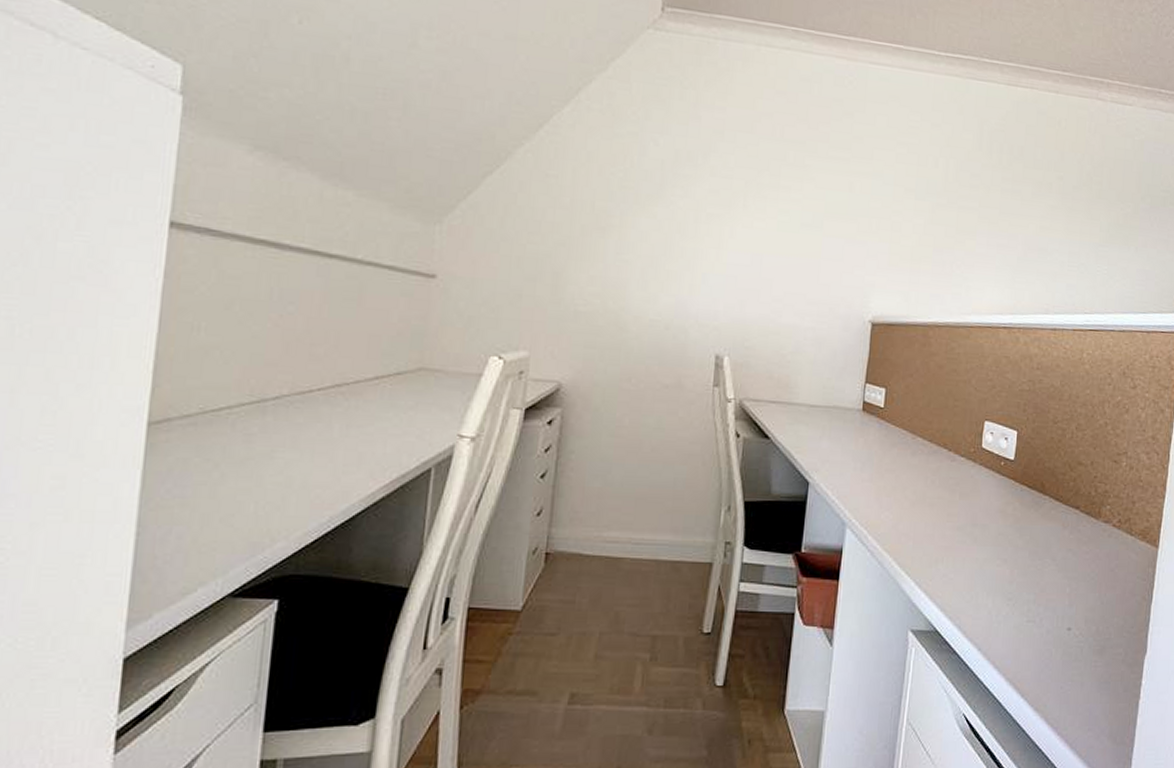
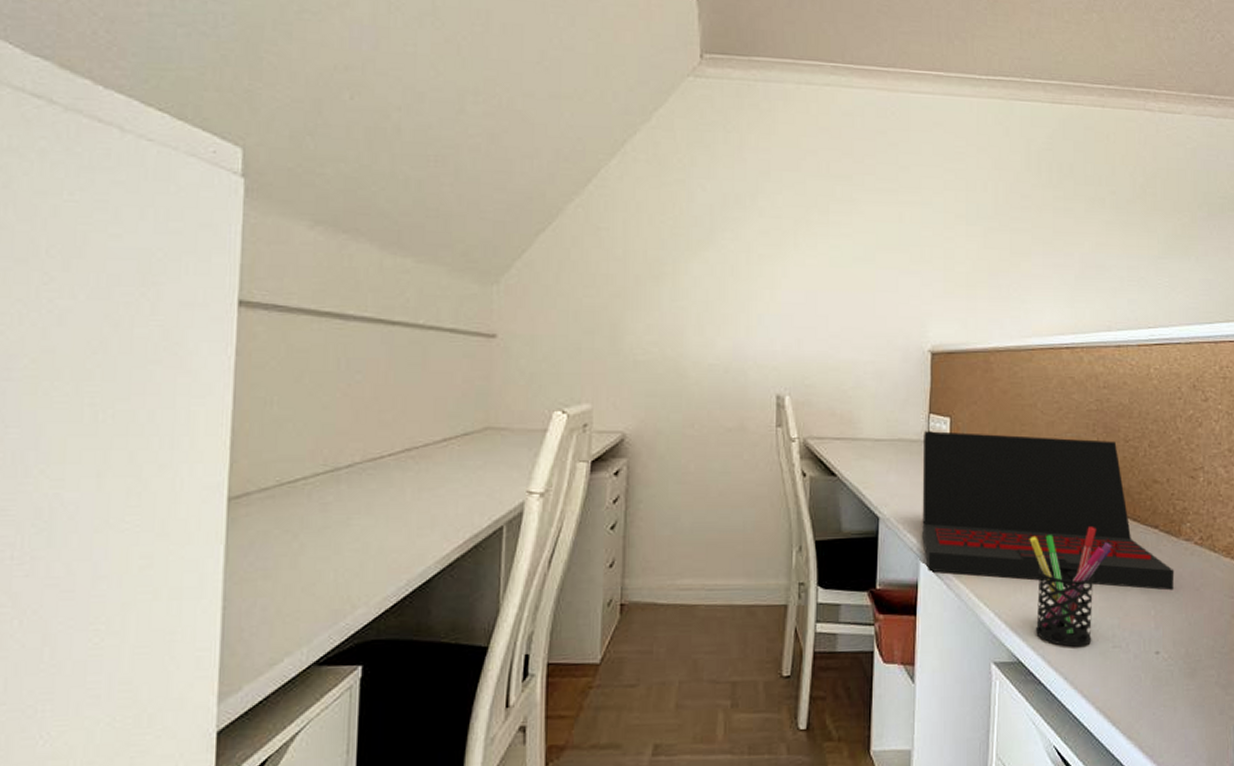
laptop: none [850,400,1092,570] -> present [922,431,1175,591]
pen holder: none [953,504,1033,619] -> present [1029,527,1111,647]

